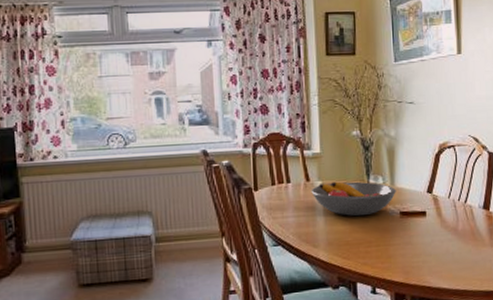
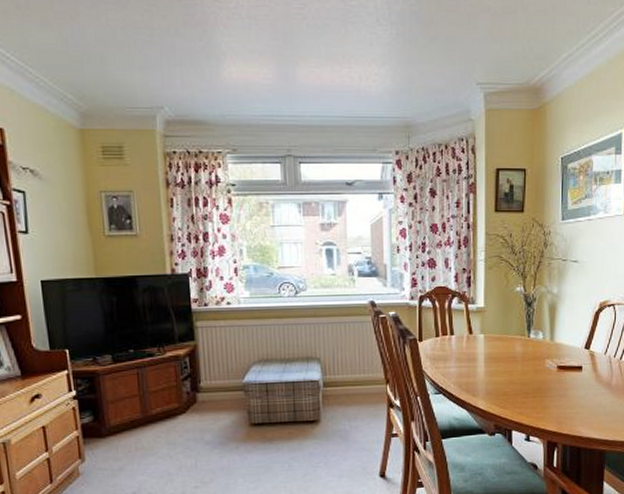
fruit bowl: present [311,181,396,217] -> none [473,335,555,369]

